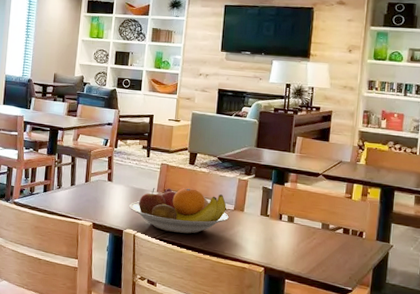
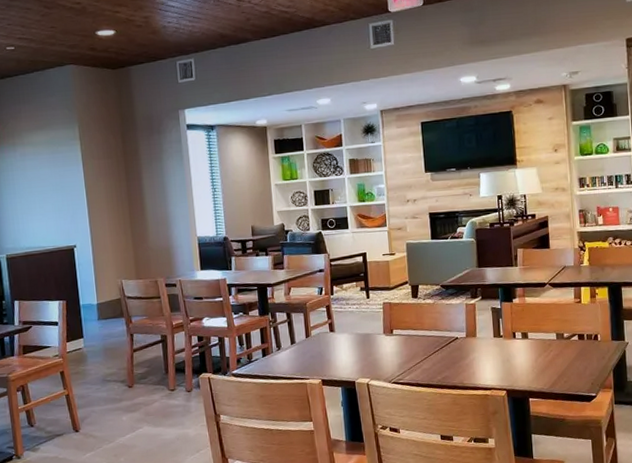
fruit bowl: present [129,187,229,234] -> none [357,322,462,373]

